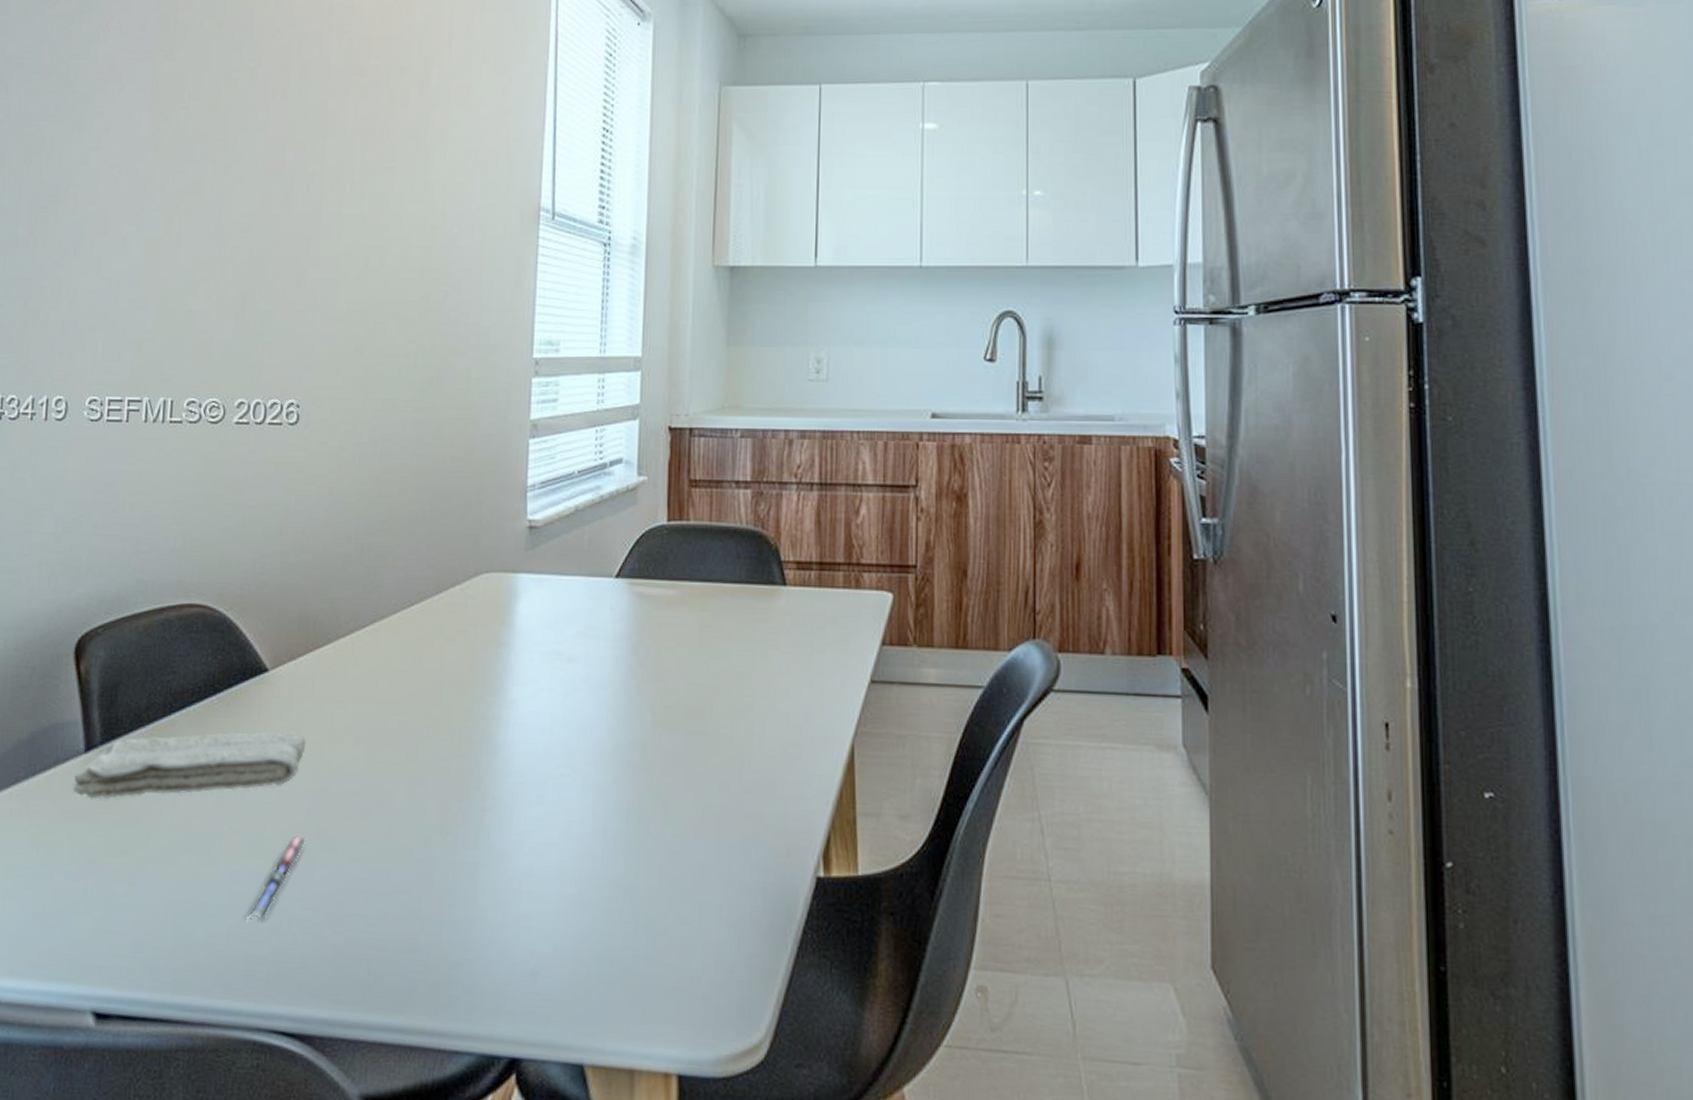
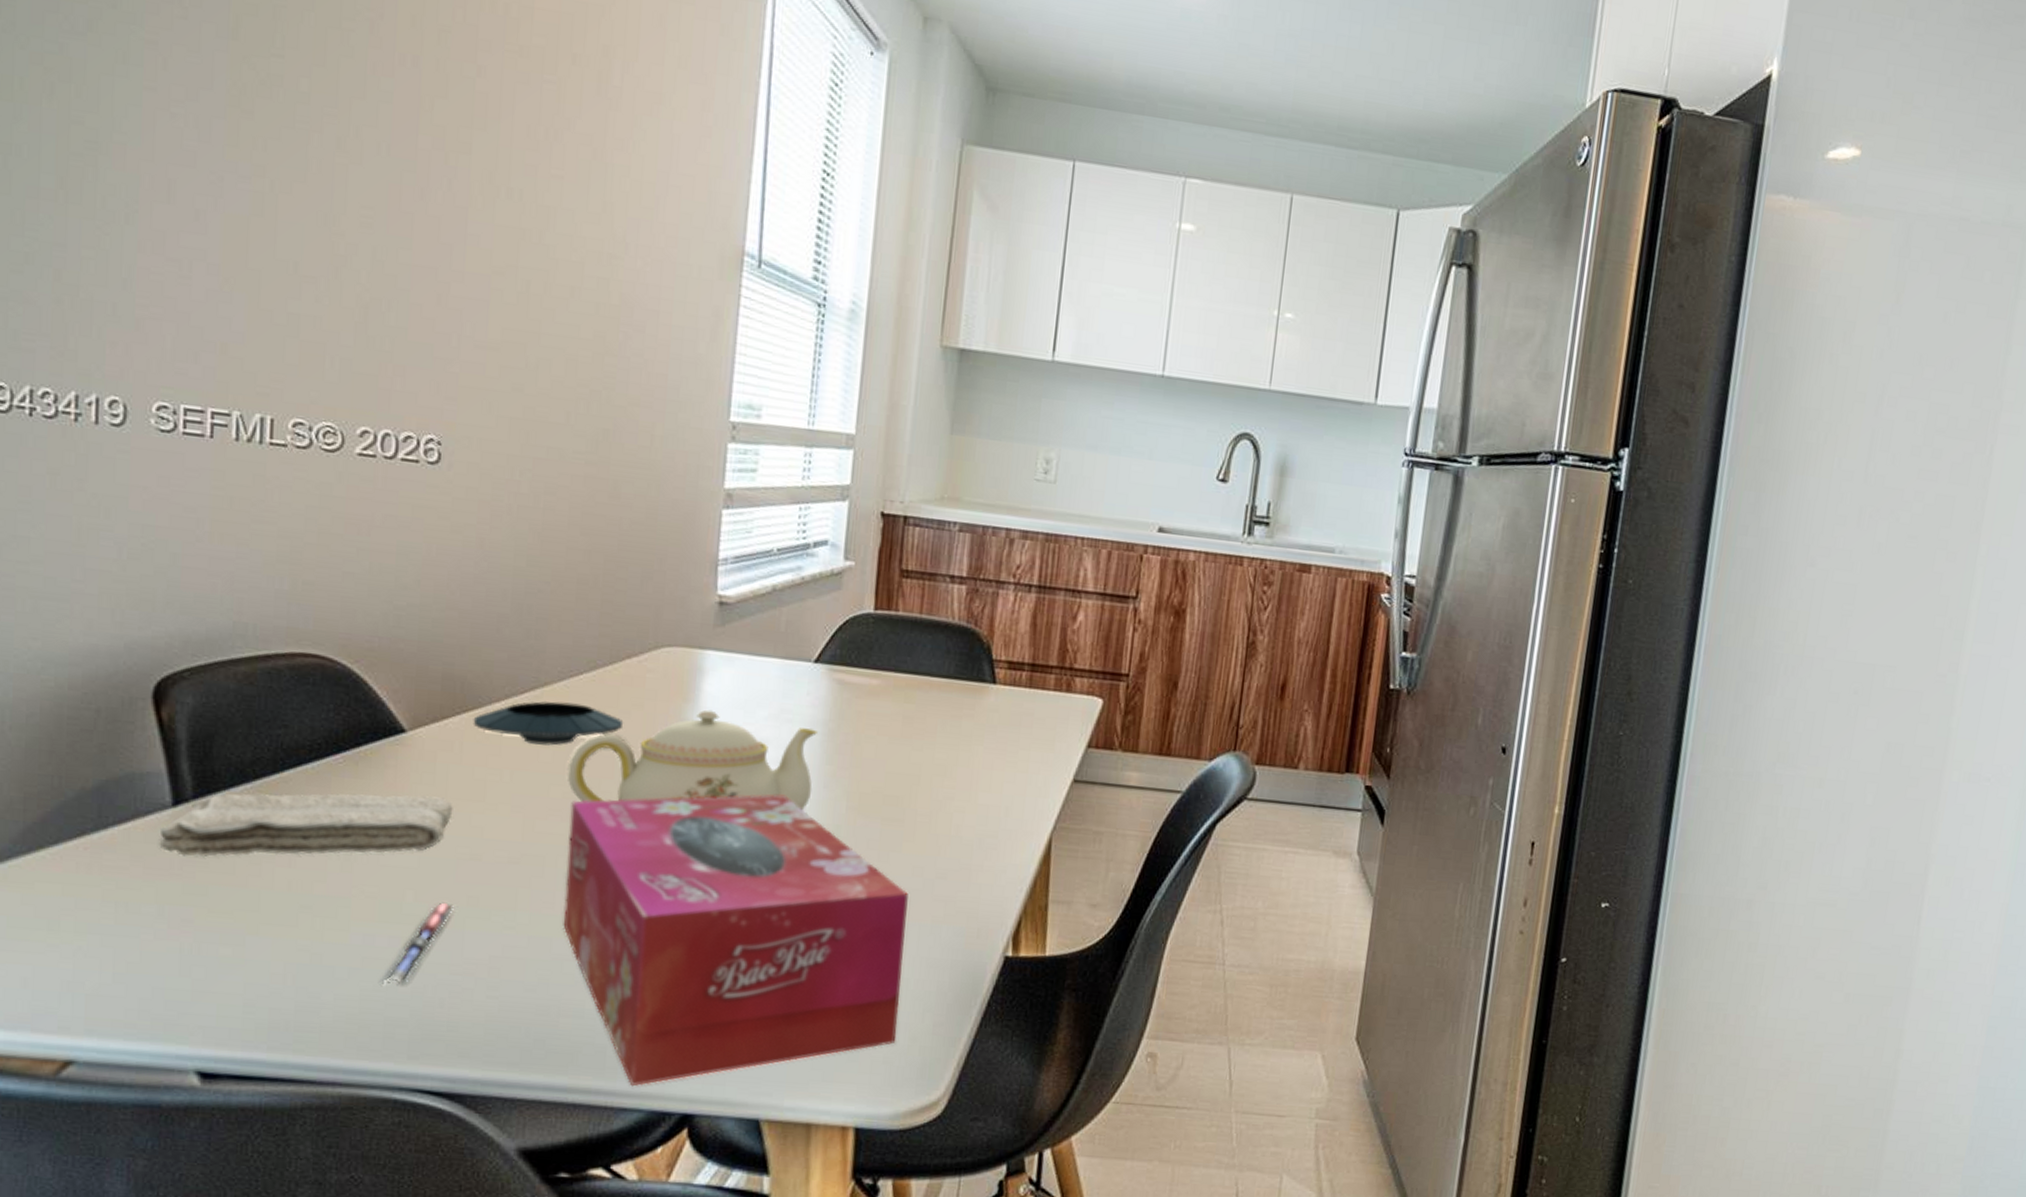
saucer: none [323,633,450,676] -> present [473,701,624,746]
tissue box: none [399,712,716,1027] -> present [563,794,908,1087]
teapot: none [401,631,621,730] -> present [567,709,817,811]

